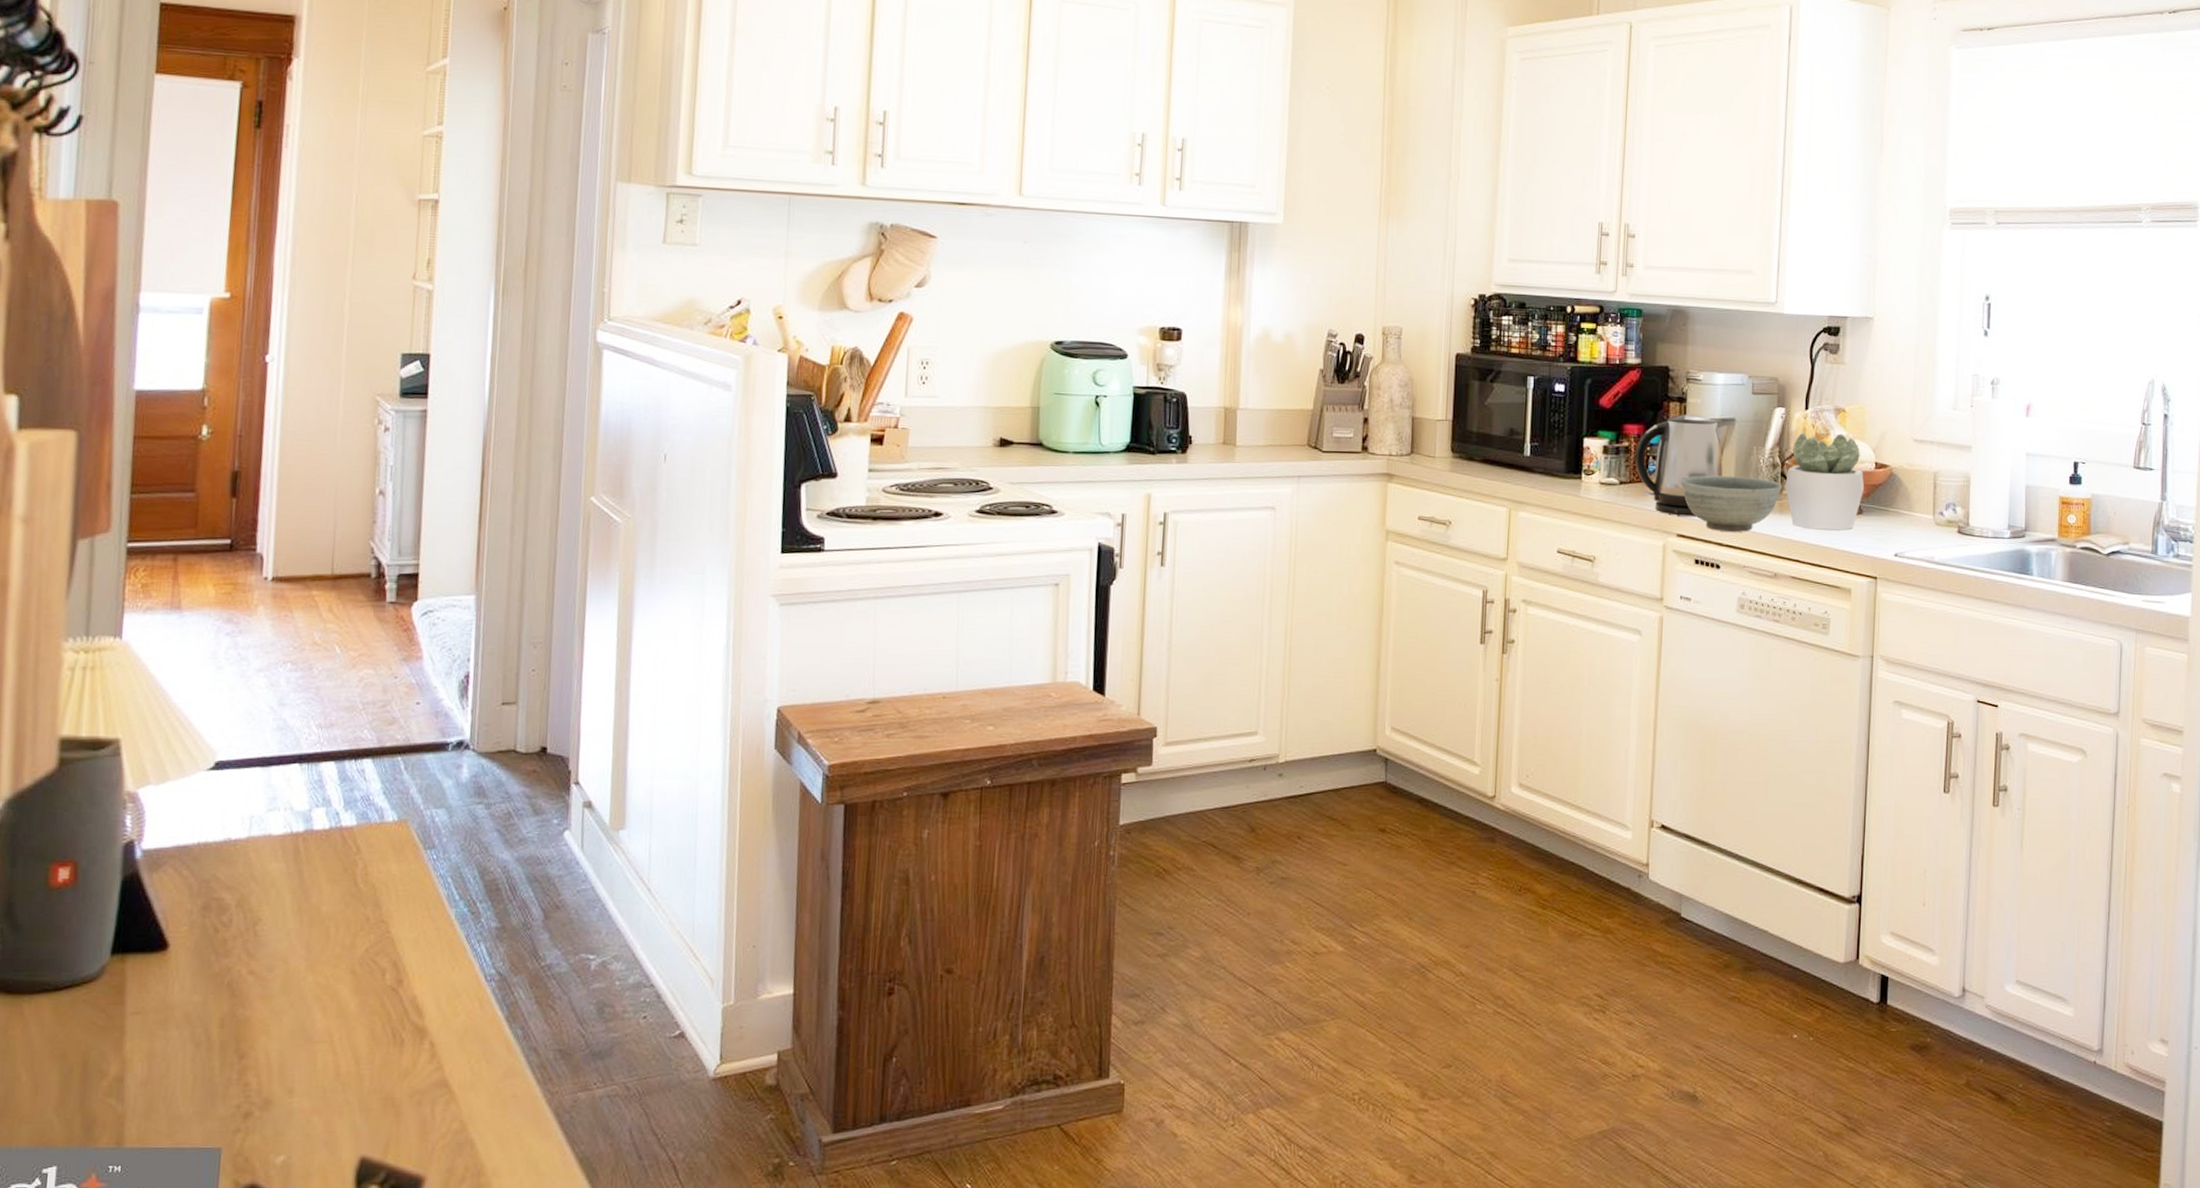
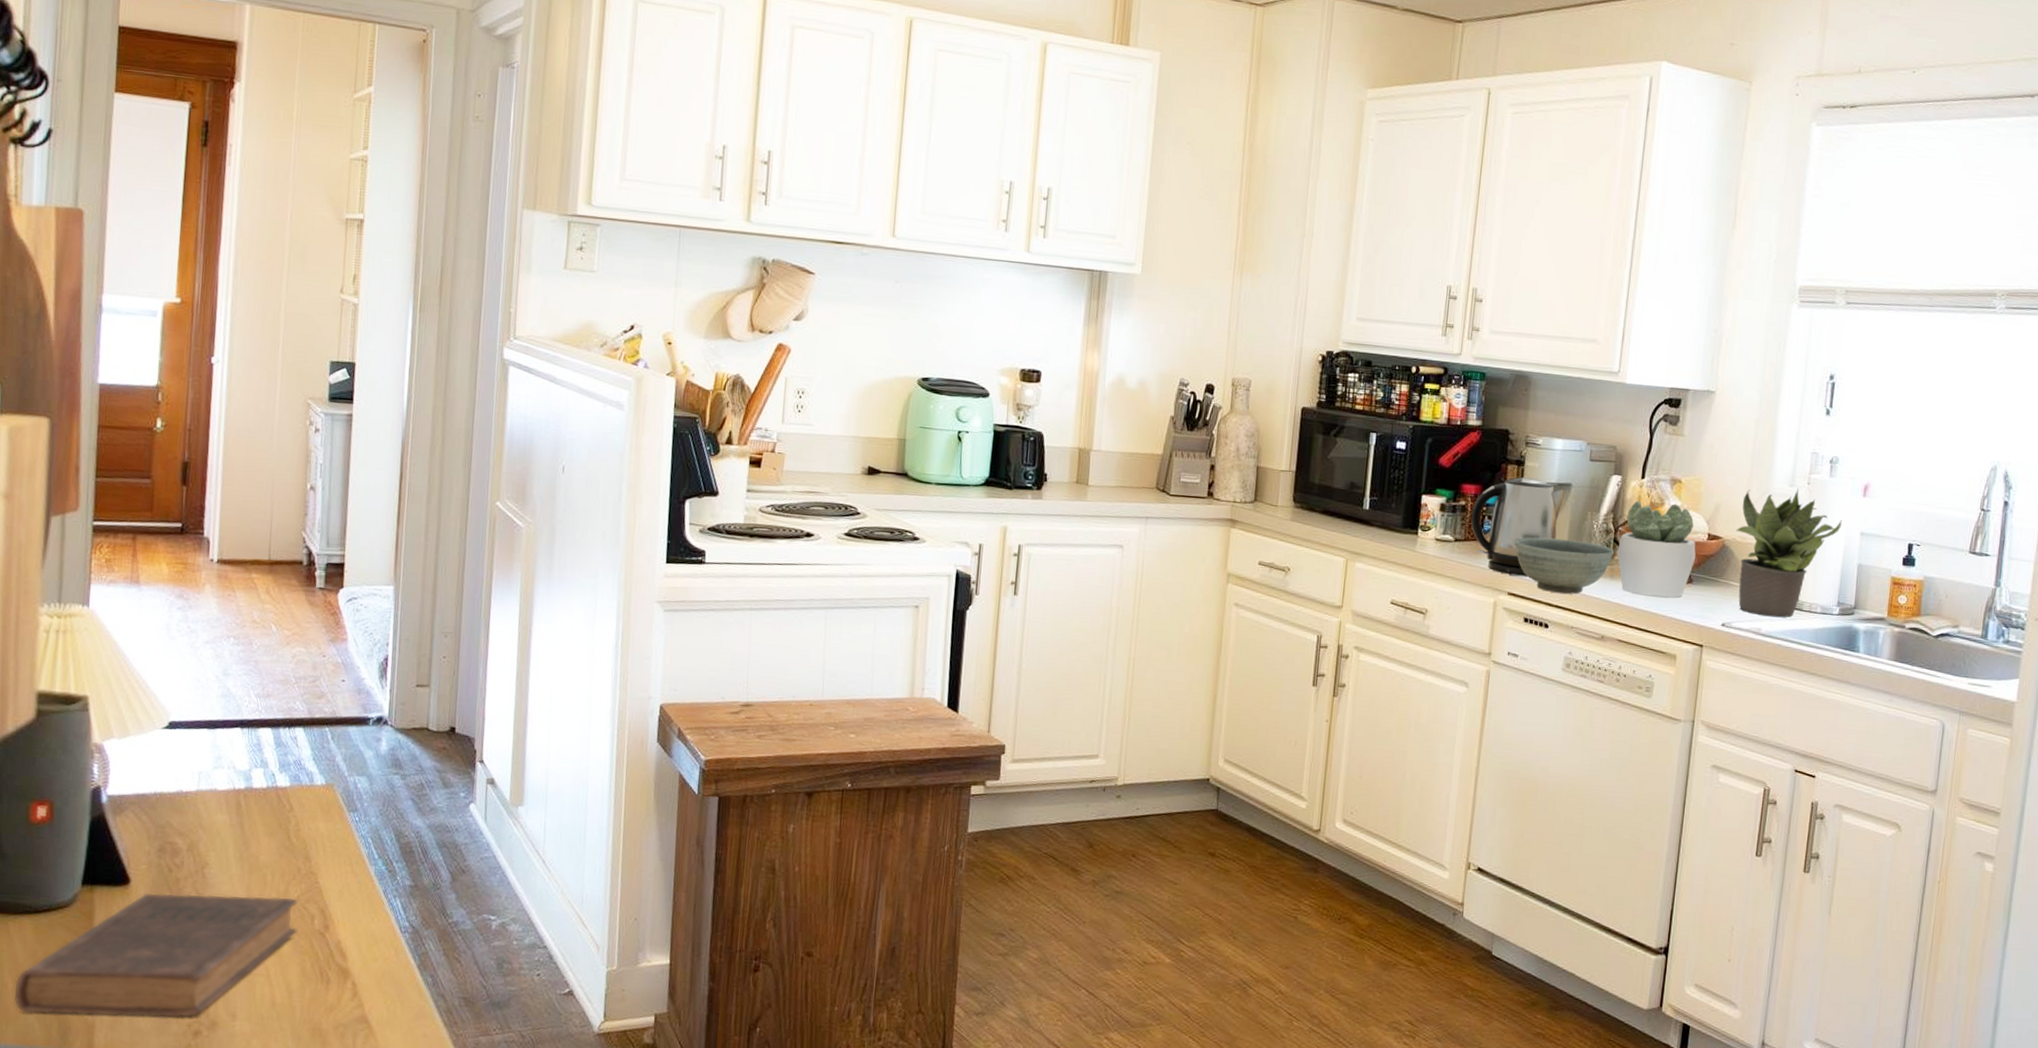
book: none [28,951,367,1107] -> present [14,892,298,1017]
potted plant: none [1902,411,2007,544] -> present [1736,488,1842,617]

